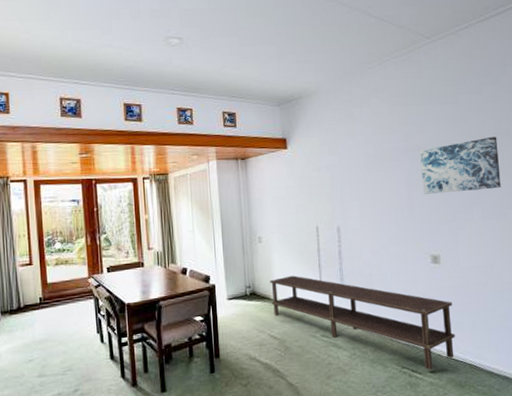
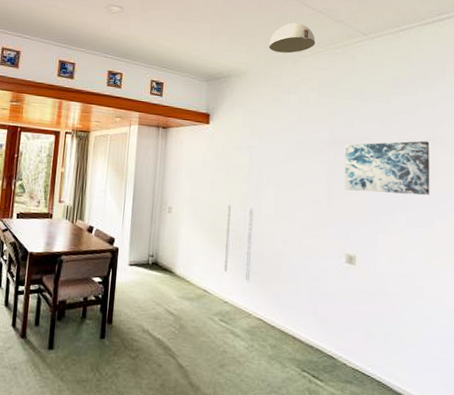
tv stand: present [270,275,455,370] -> none [172,251,364,379]
ceiling light: none [335,34,381,67] -> present [269,23,316,54]

